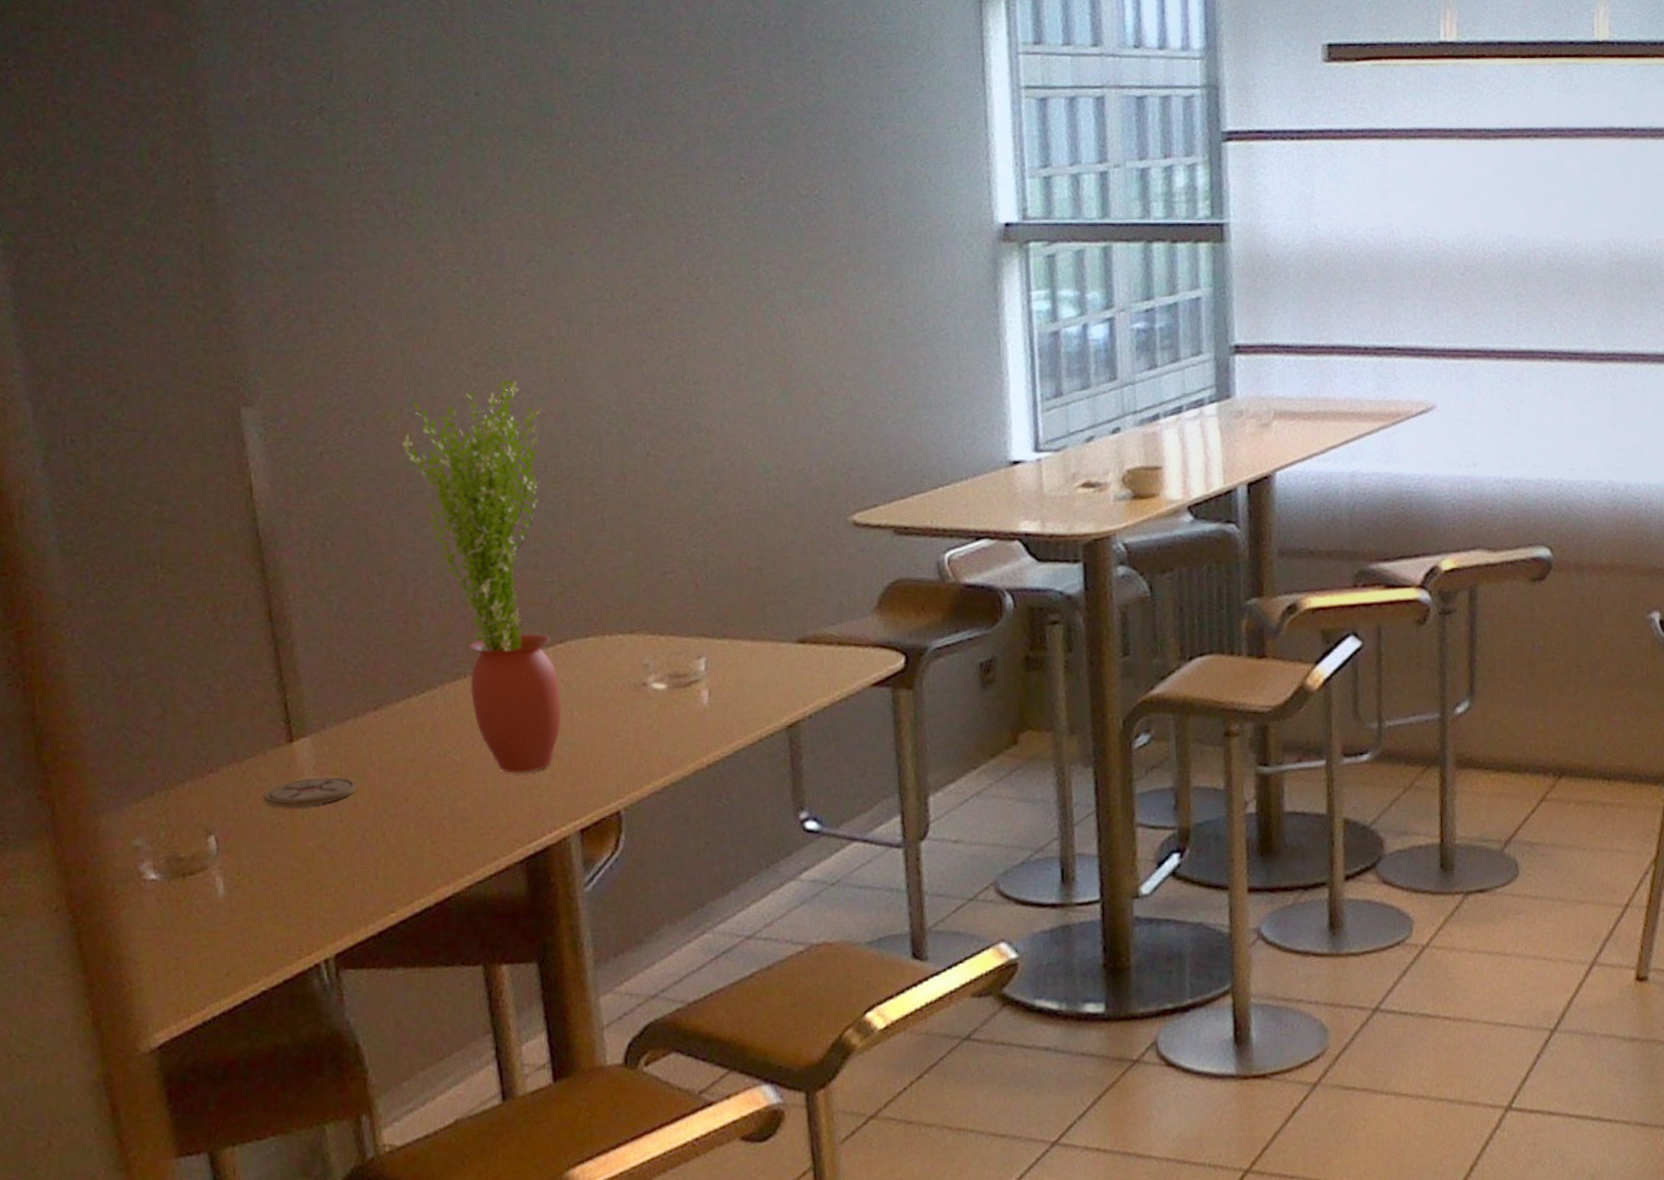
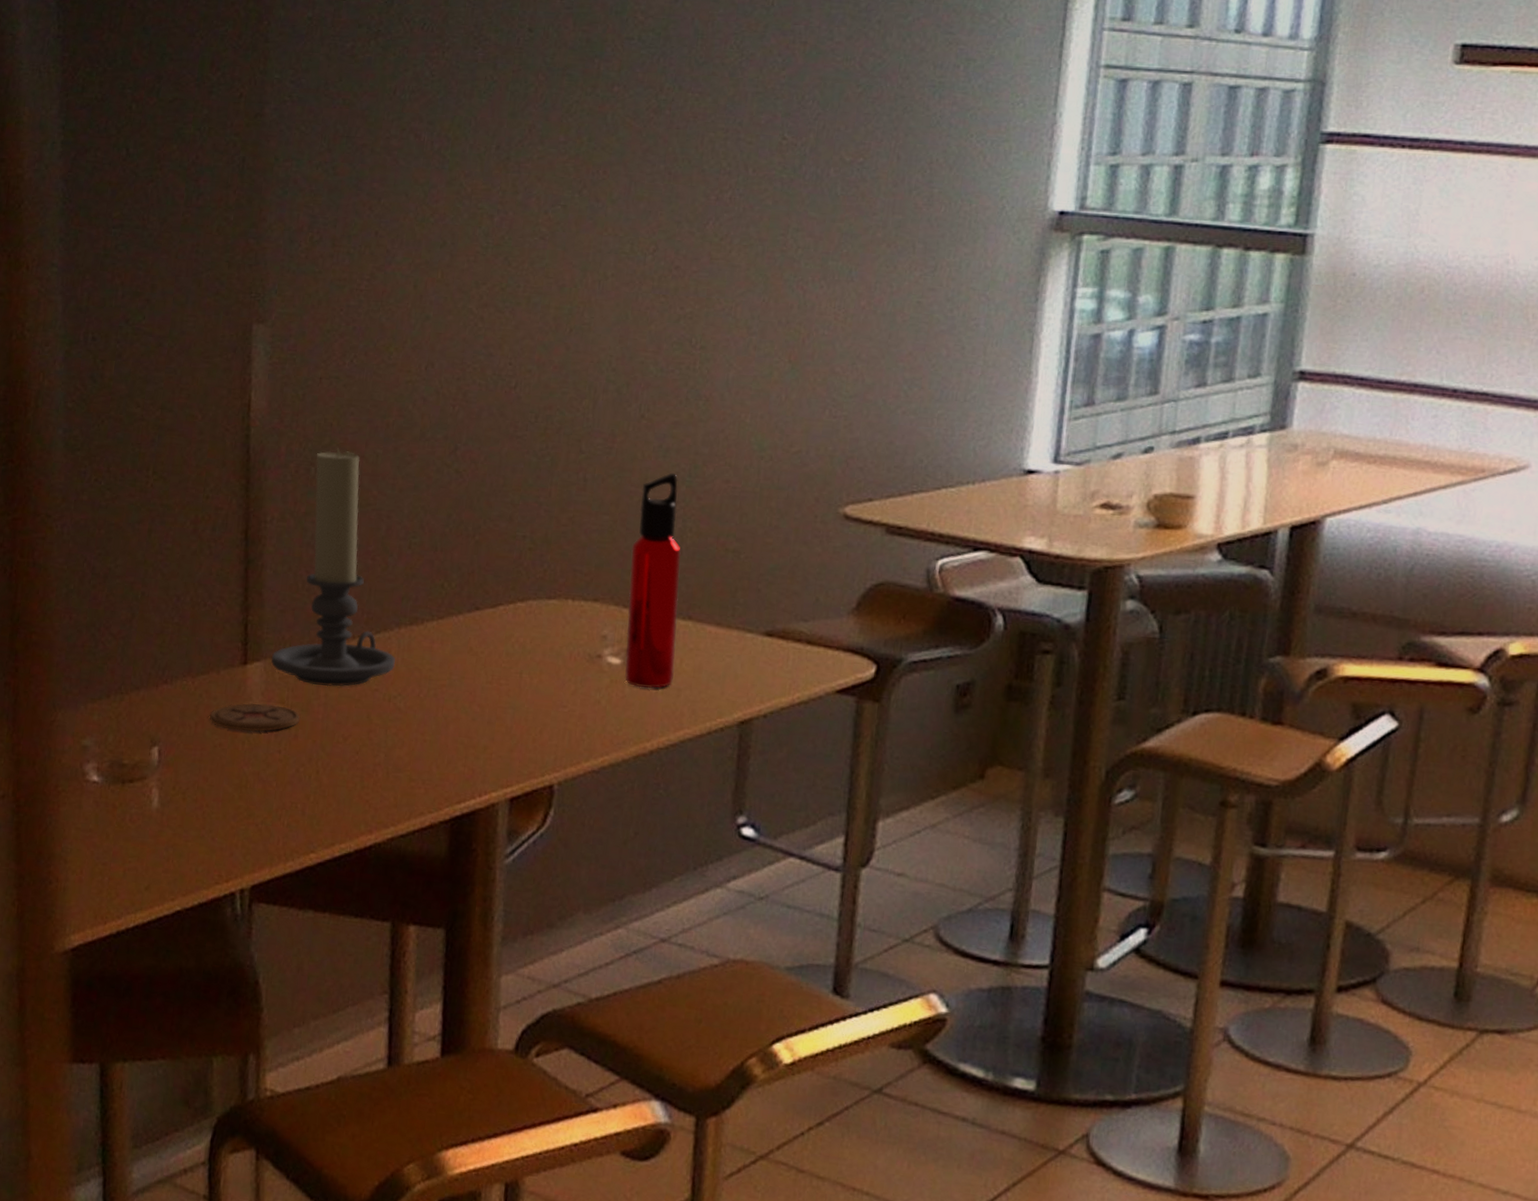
candle holder: none [317,520,444,752] -> present [271,448,395,687]
potted plant: present [401,379,562,774] -> none [399,323,542,731]
water bottle: none [658,503,718,708] -> present [625,472,682,689]

